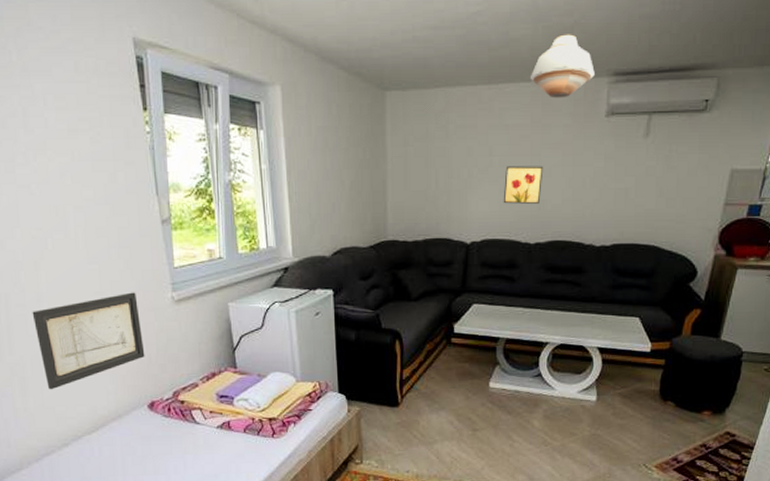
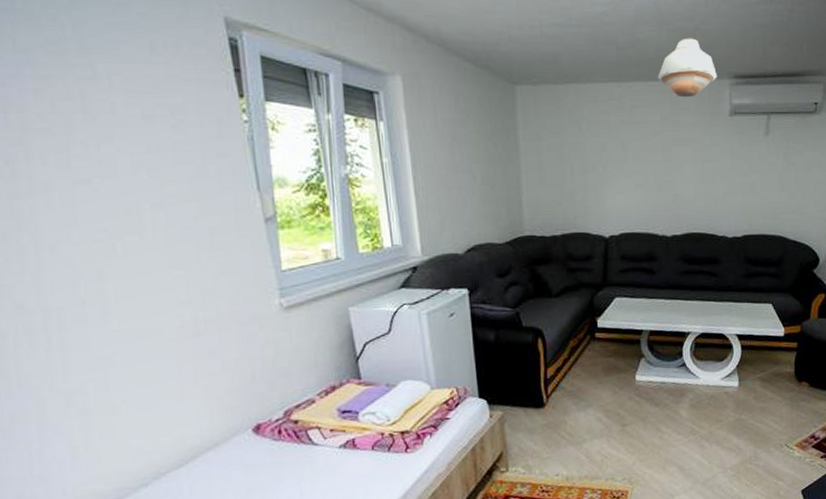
wall art: present [32,292,145,390] -> none [95,300,248,421]
wall art: present [503,166,544,204] -> none [638,161,676,198]

